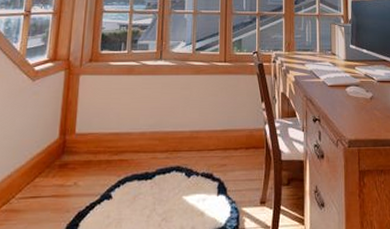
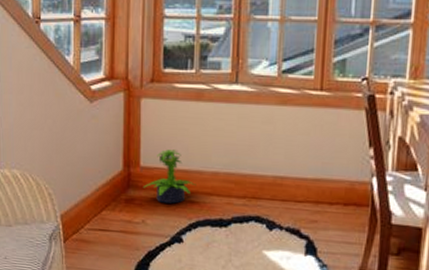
potted plant: none [76,116,126,164] -> present [142,149,196,204]

